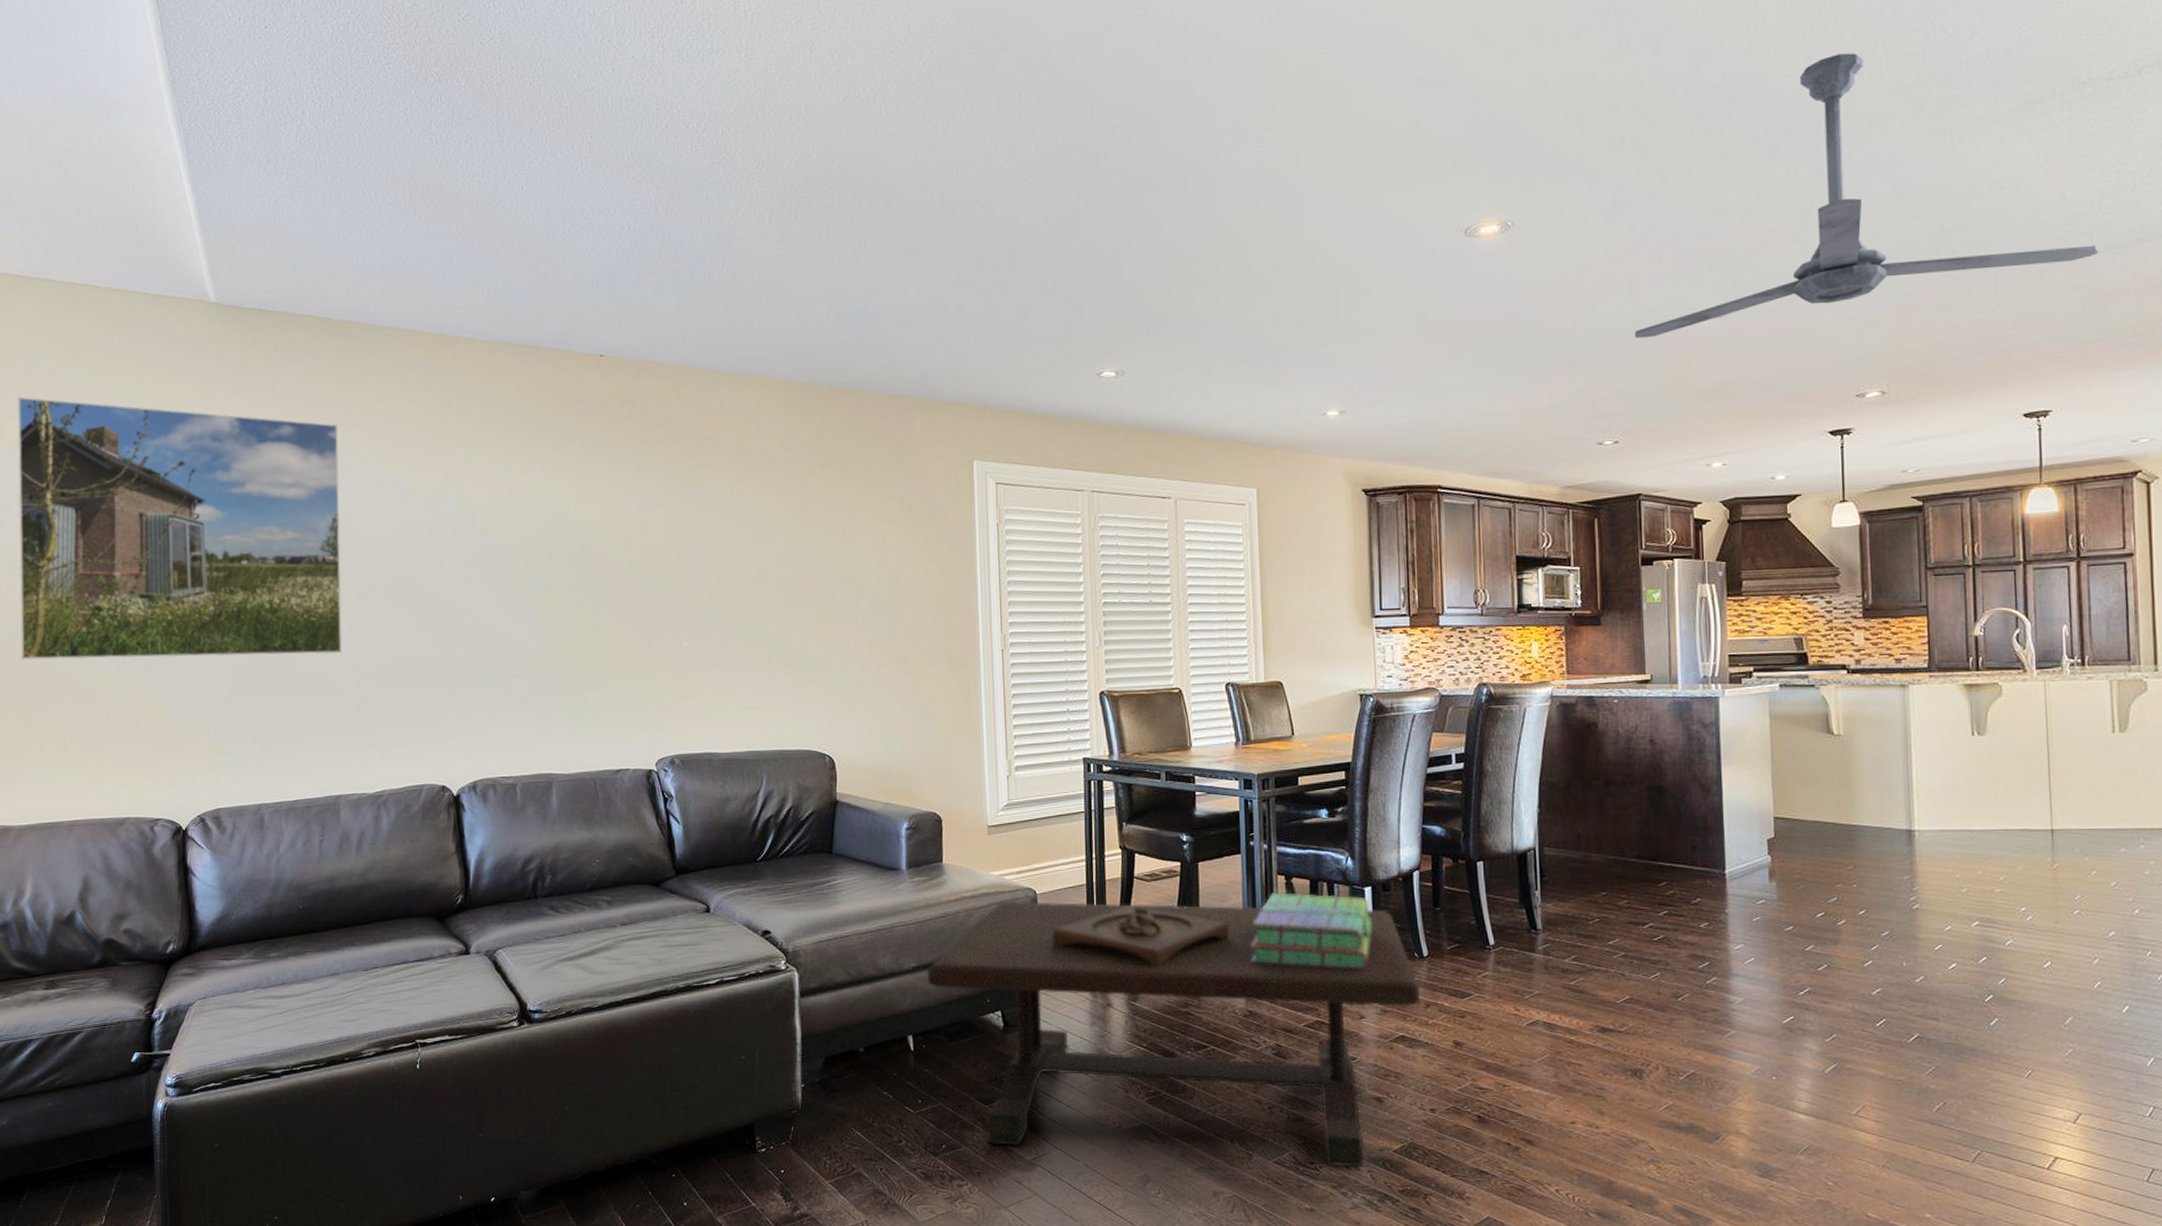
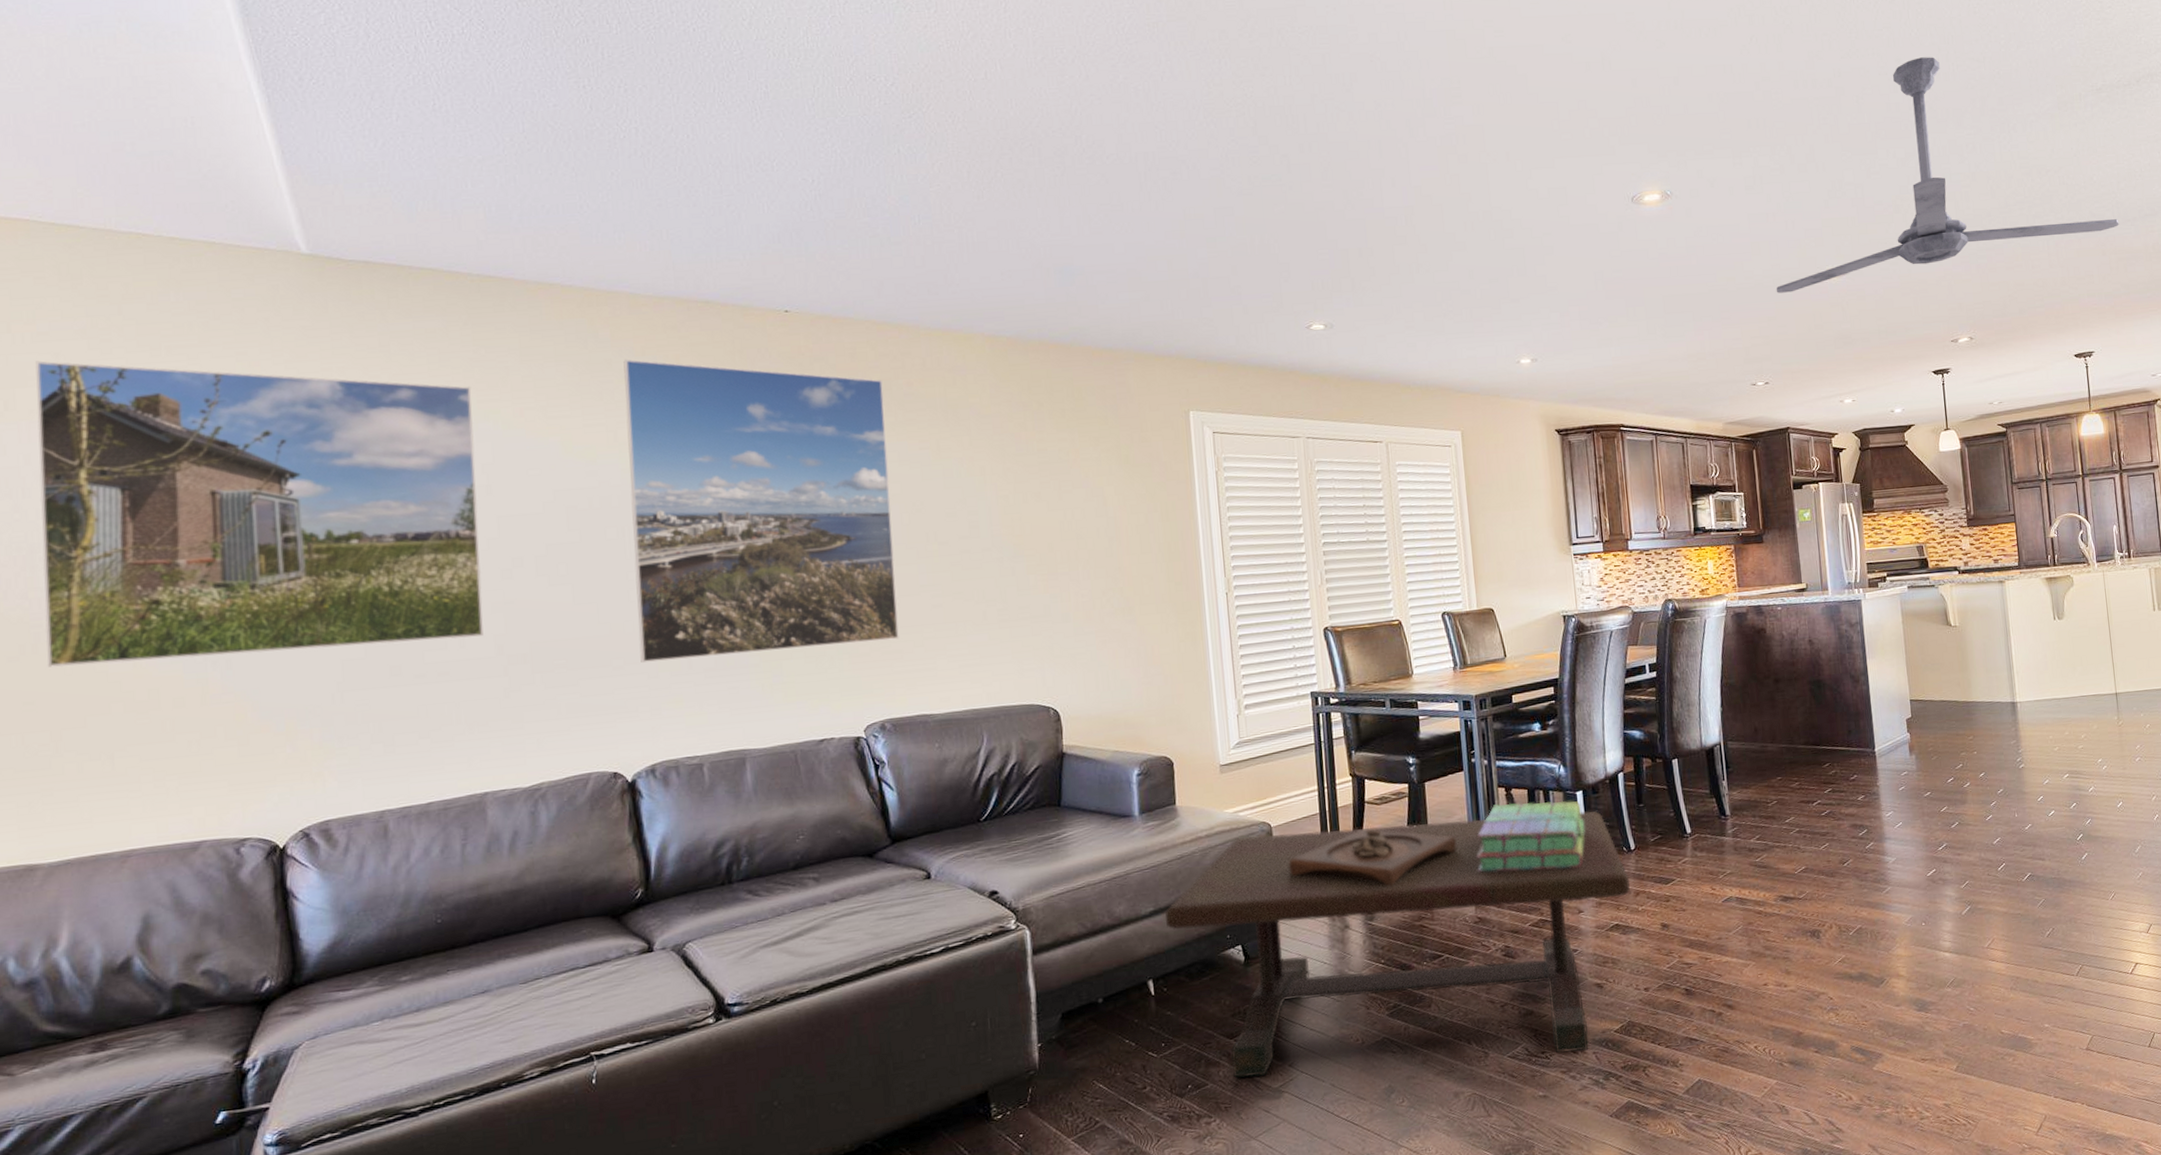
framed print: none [461,401,690,686] -> present [623,359,899,662]

